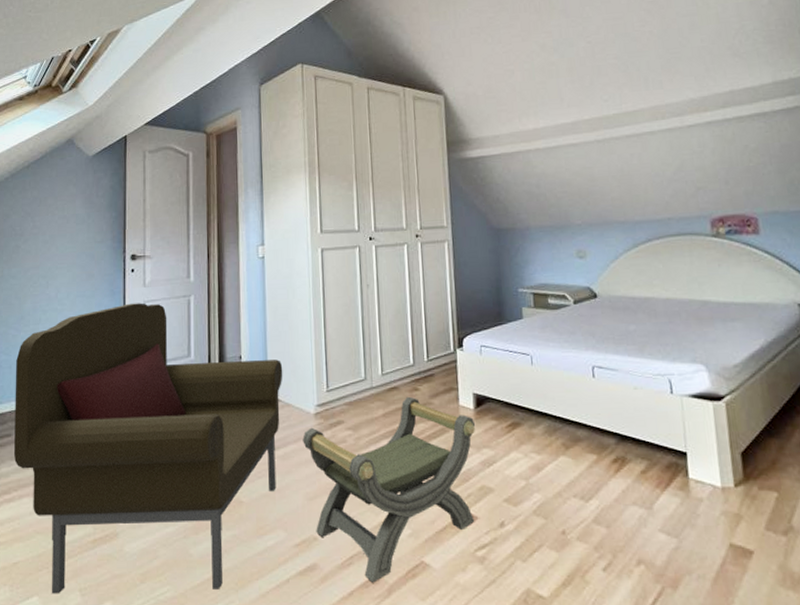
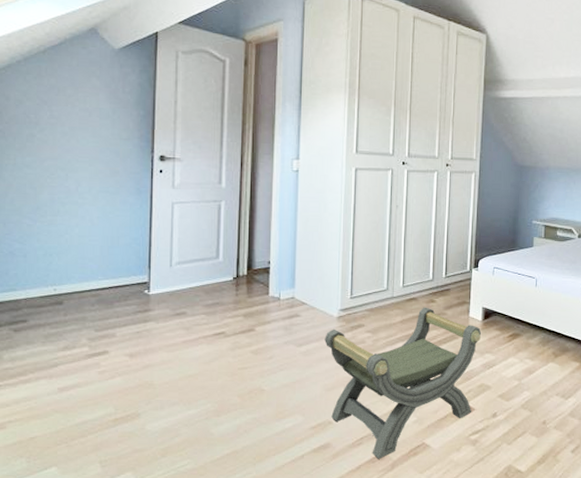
armchair: present [13,303,283,594] -> none [29,203,310,466]

